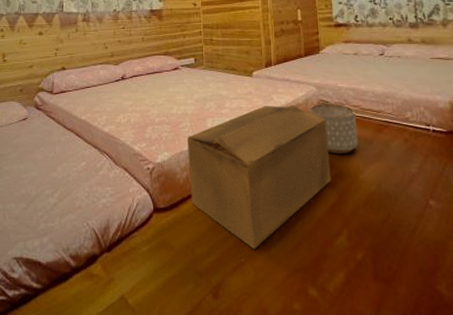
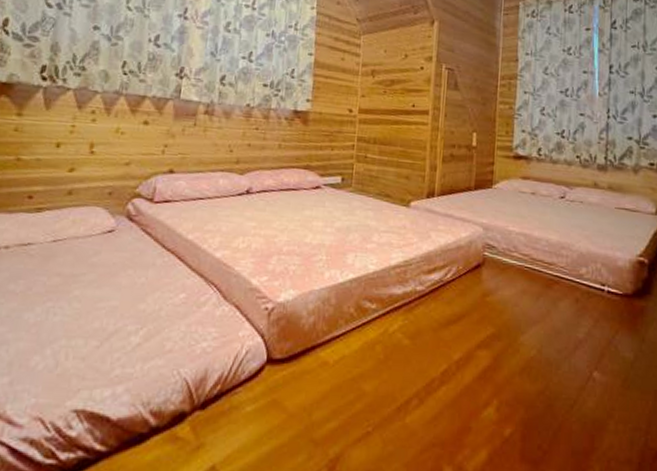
cardboard box: present [188,104,331,249] -> none [315,244,490,416]
planter: present [309,103,358,153] -> none [471,247,525,310]

